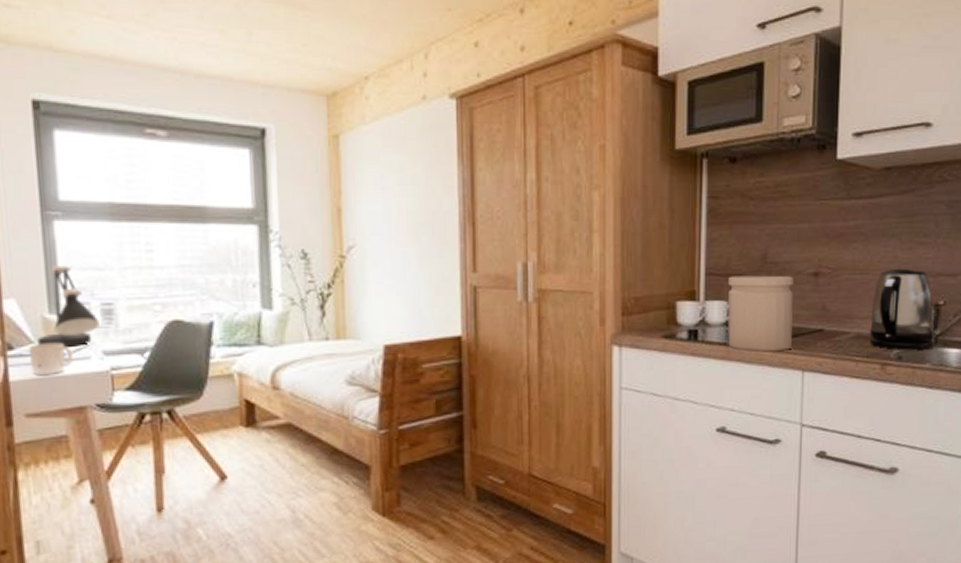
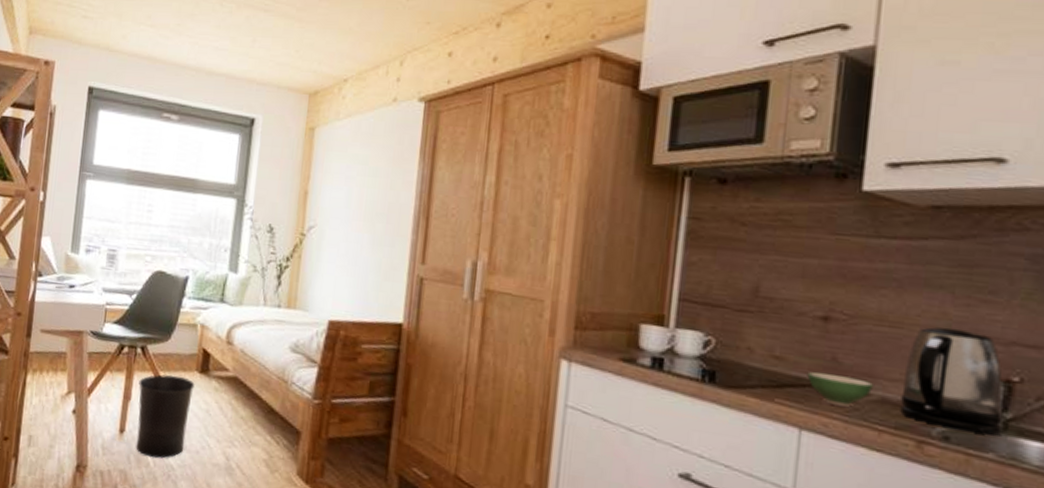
mug: present [28,342,74,376] -> none [51,274,82,302]
desk lamp: present [37,265,100,348] -> none [59,214,105,282]
waste bin: none [171,435,242,530] -> present [136,374,195,459]
jar: present [728,275,793,353] -> none [700,305,794,402]
bowl: none [805,320,852,347] -> present [807,372,875,408]

